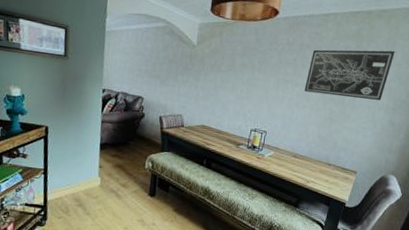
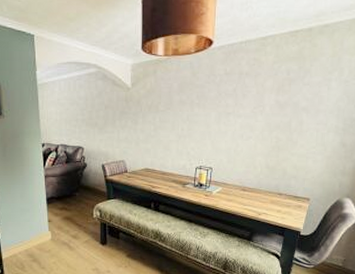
wall art: present [304,49,395,101] -> none [247,67,341,123]

